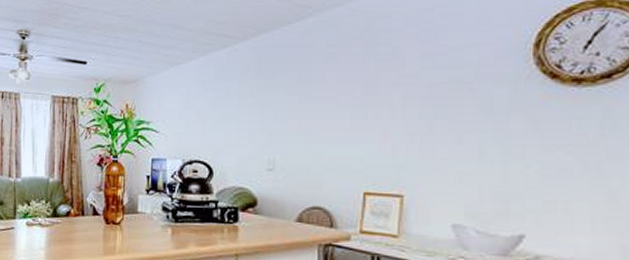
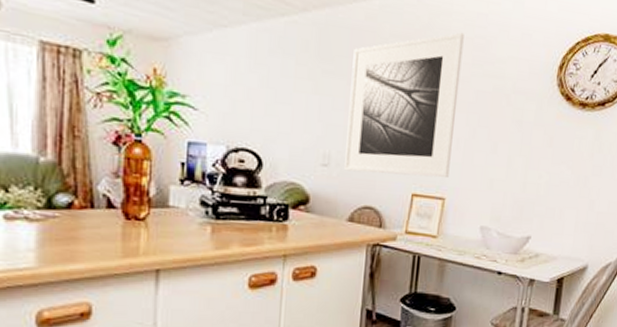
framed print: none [290,30,407,175] -> present [344,32,464,179]

